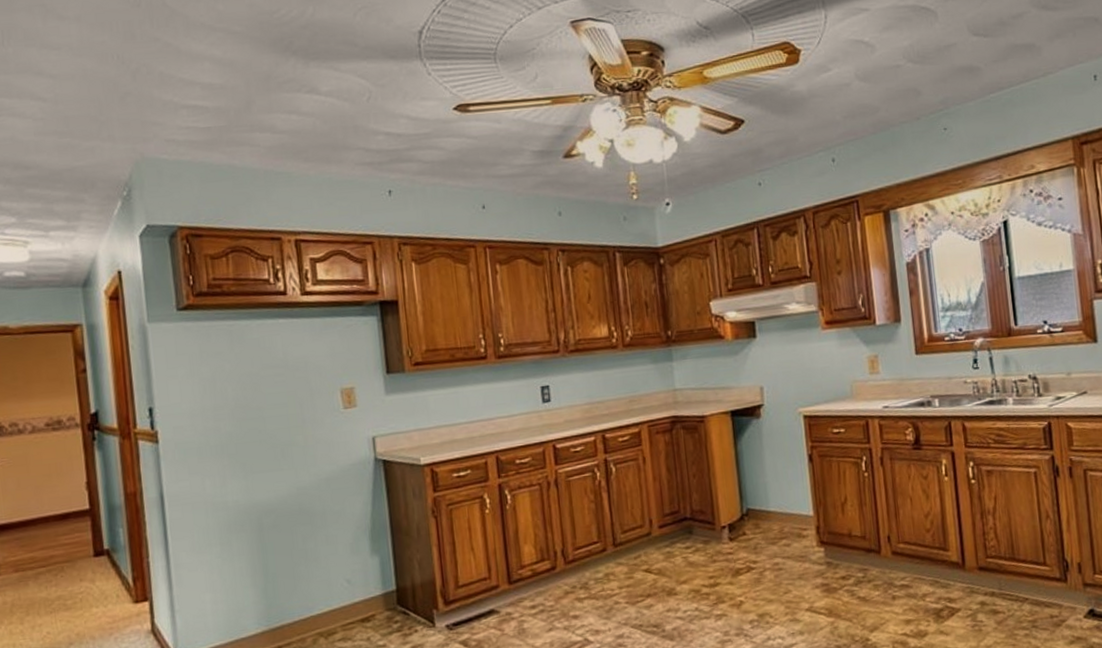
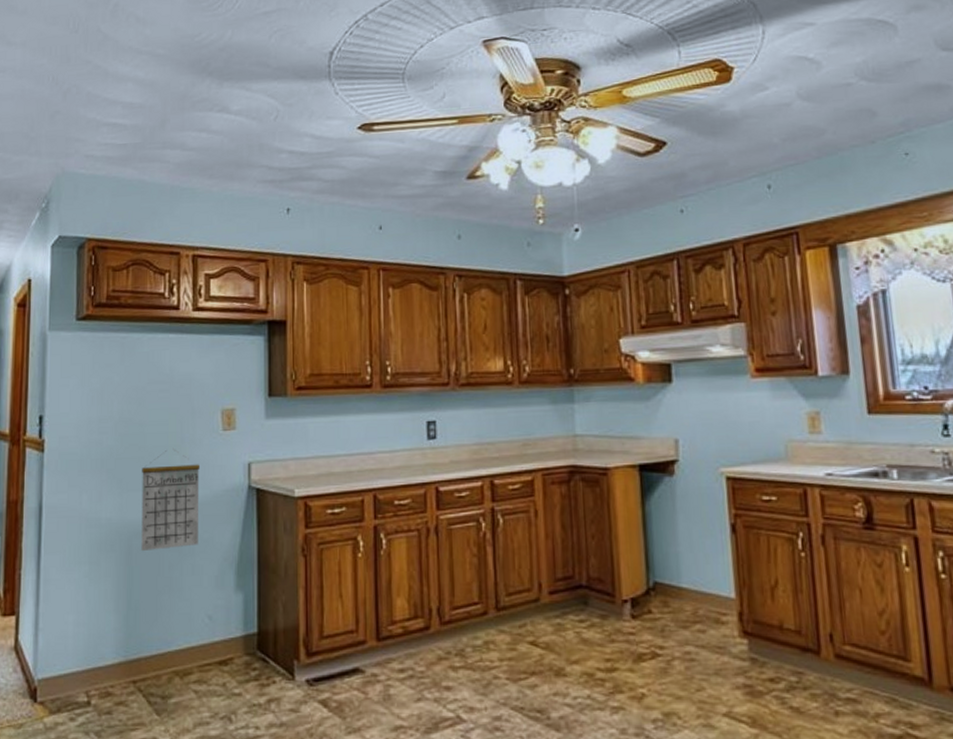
calendar: none [265,432,330,528] -> present [141,450,201,551]

